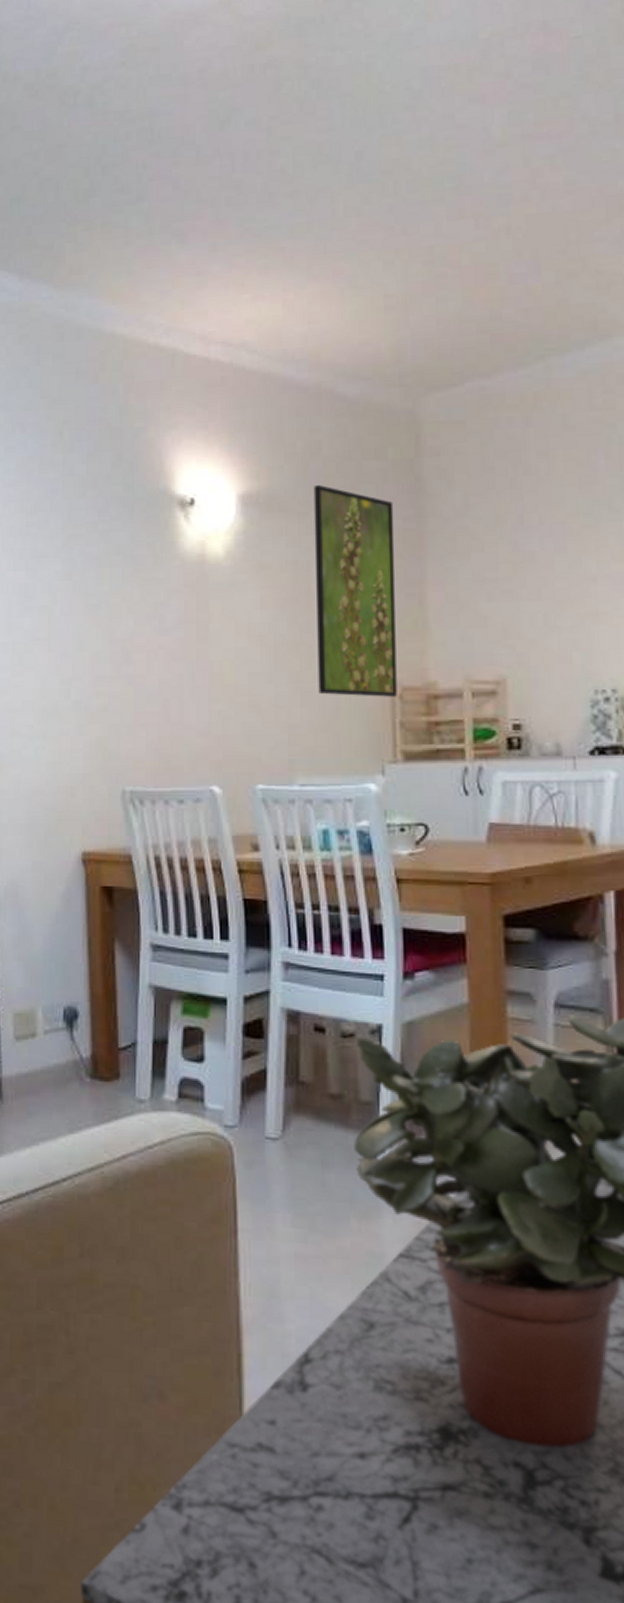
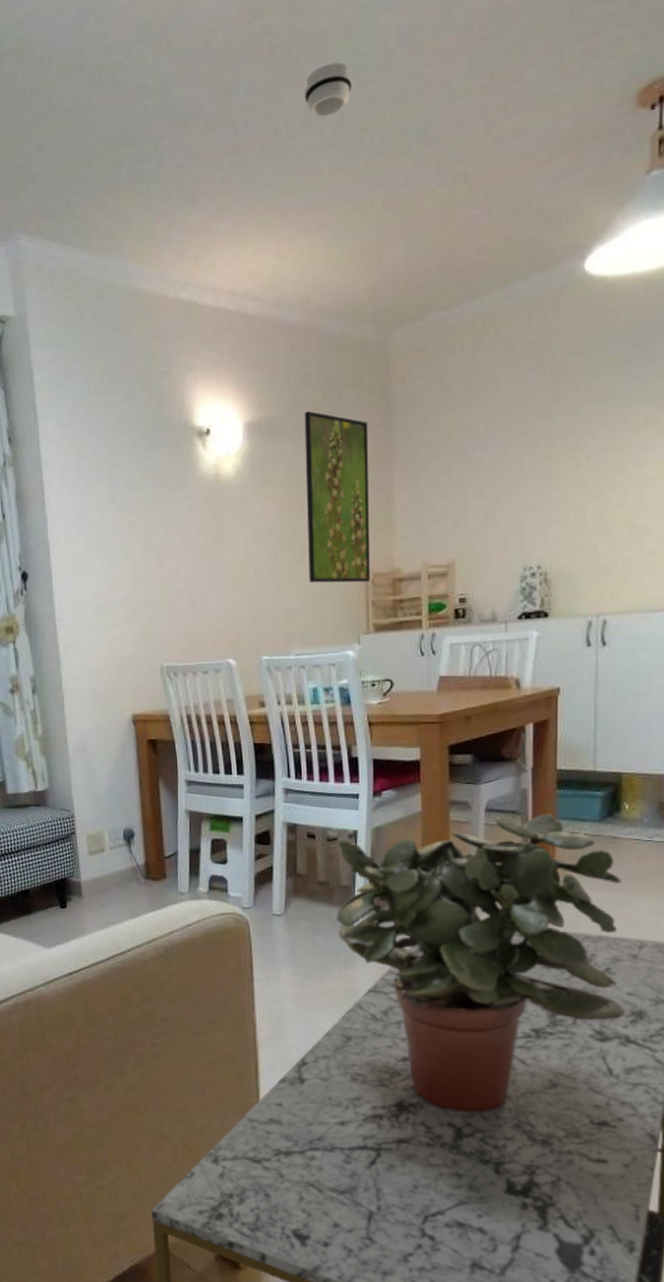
smoke detector: none [315,100,373,157] -> present [304,62,353,118]

